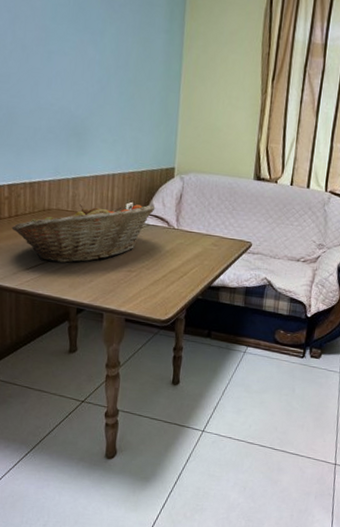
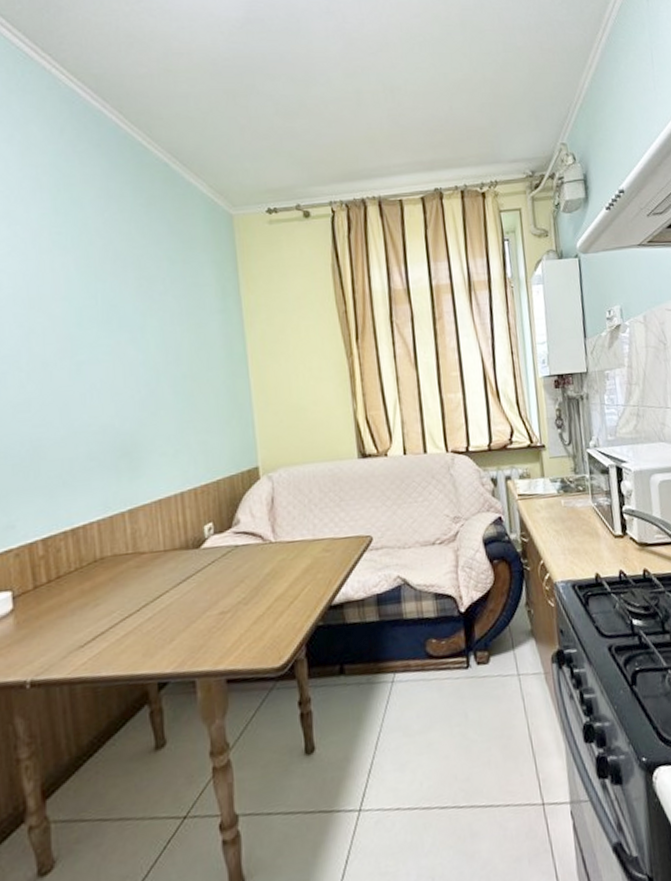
fruit basket: present [11,204,156,263] -> none [53,520,243,631]

